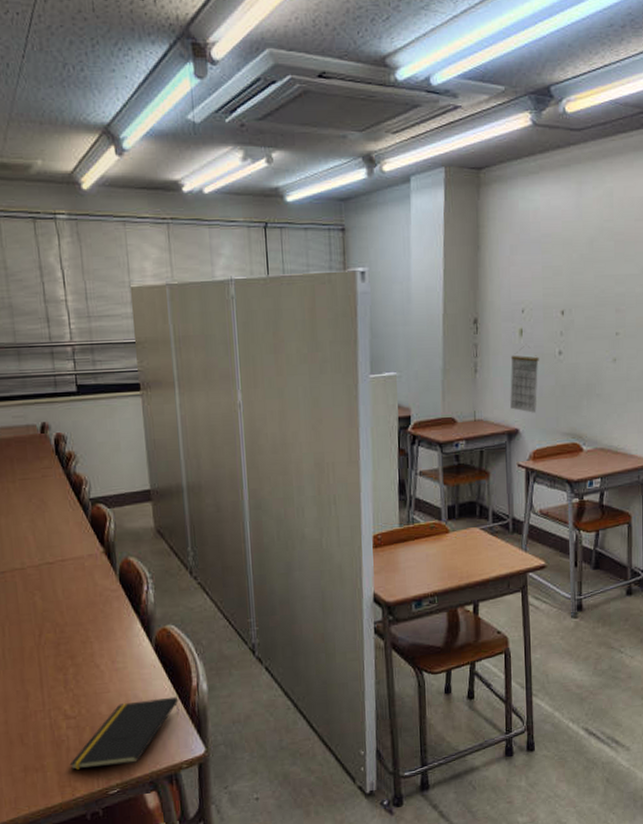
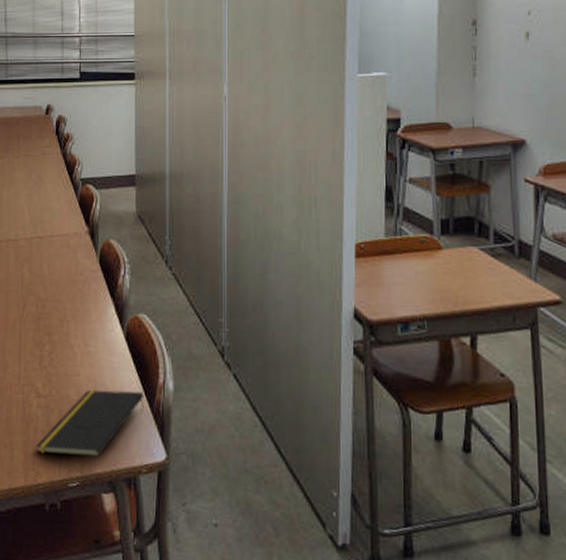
calendar: present [510,346,539,413] -> none [514,50,549,123]

